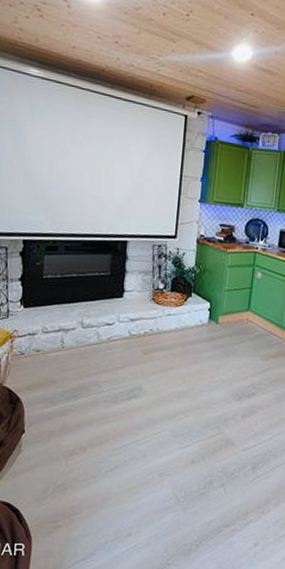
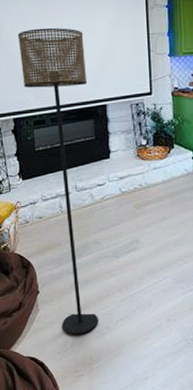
floor lamp: none [40,148,113,481] -> present [17,27,98,334]

